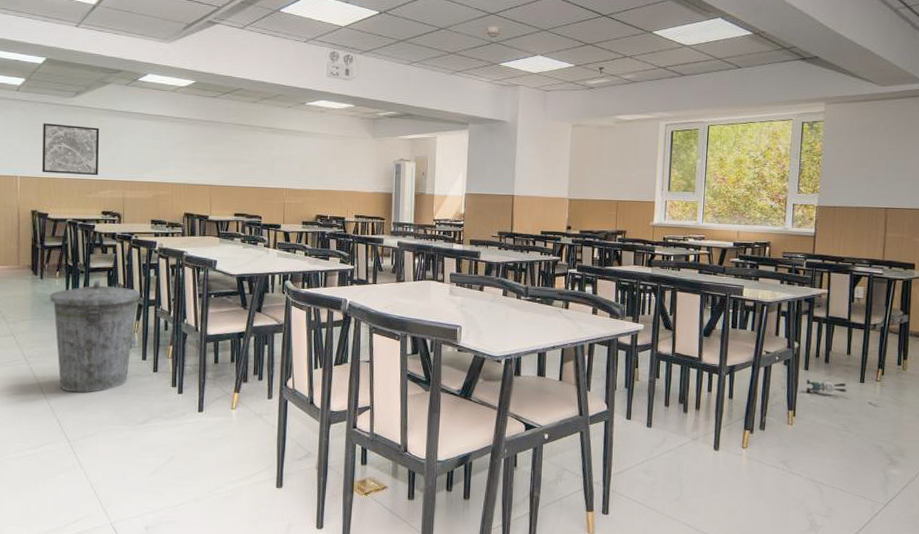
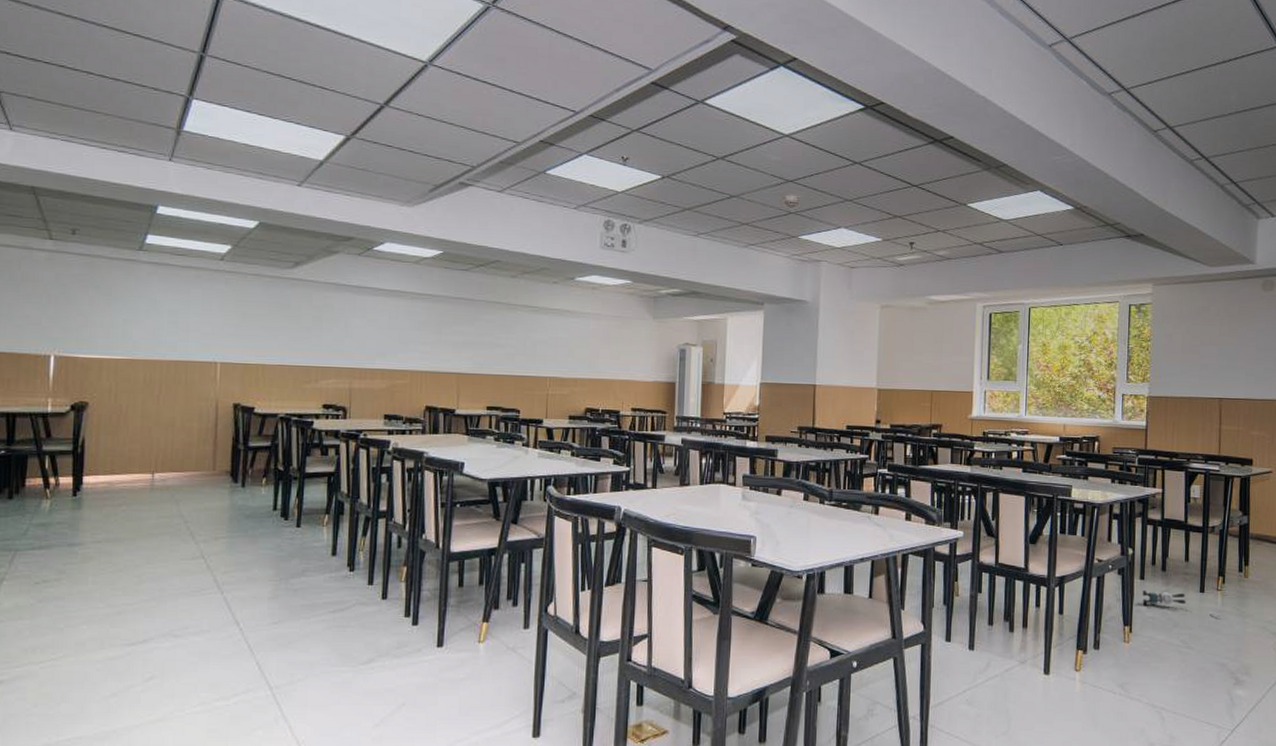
wall art: present [42,123,100,176] -> none [248,299,323,362]
trash can: present [50,279,140,393] -> none [253,487,367,627]

